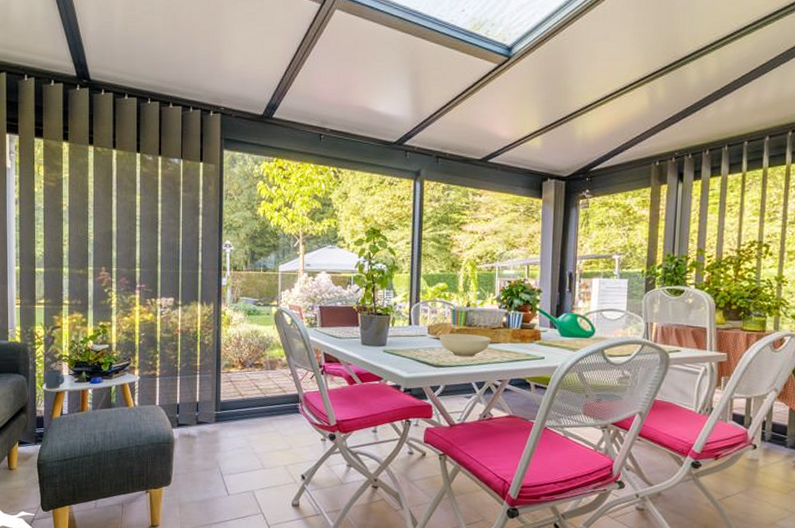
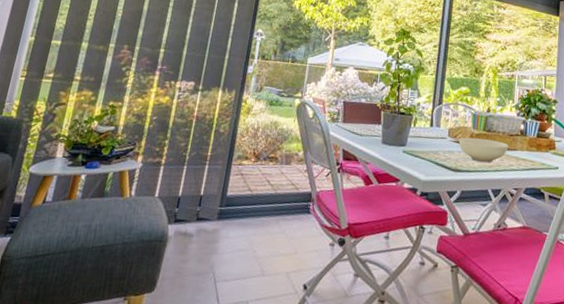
mug: present [45,369,65,390] -> none [32,149,58,173]

